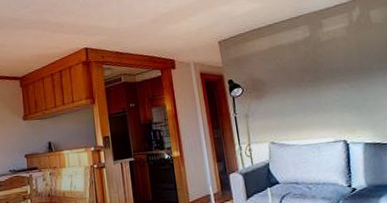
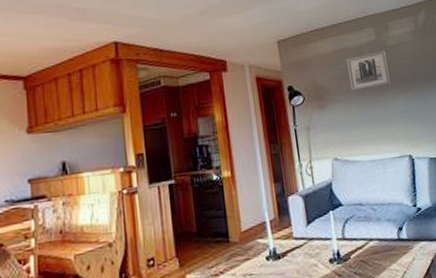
wall art: none [282,45,325,83] -> present [346,50,391,91]

